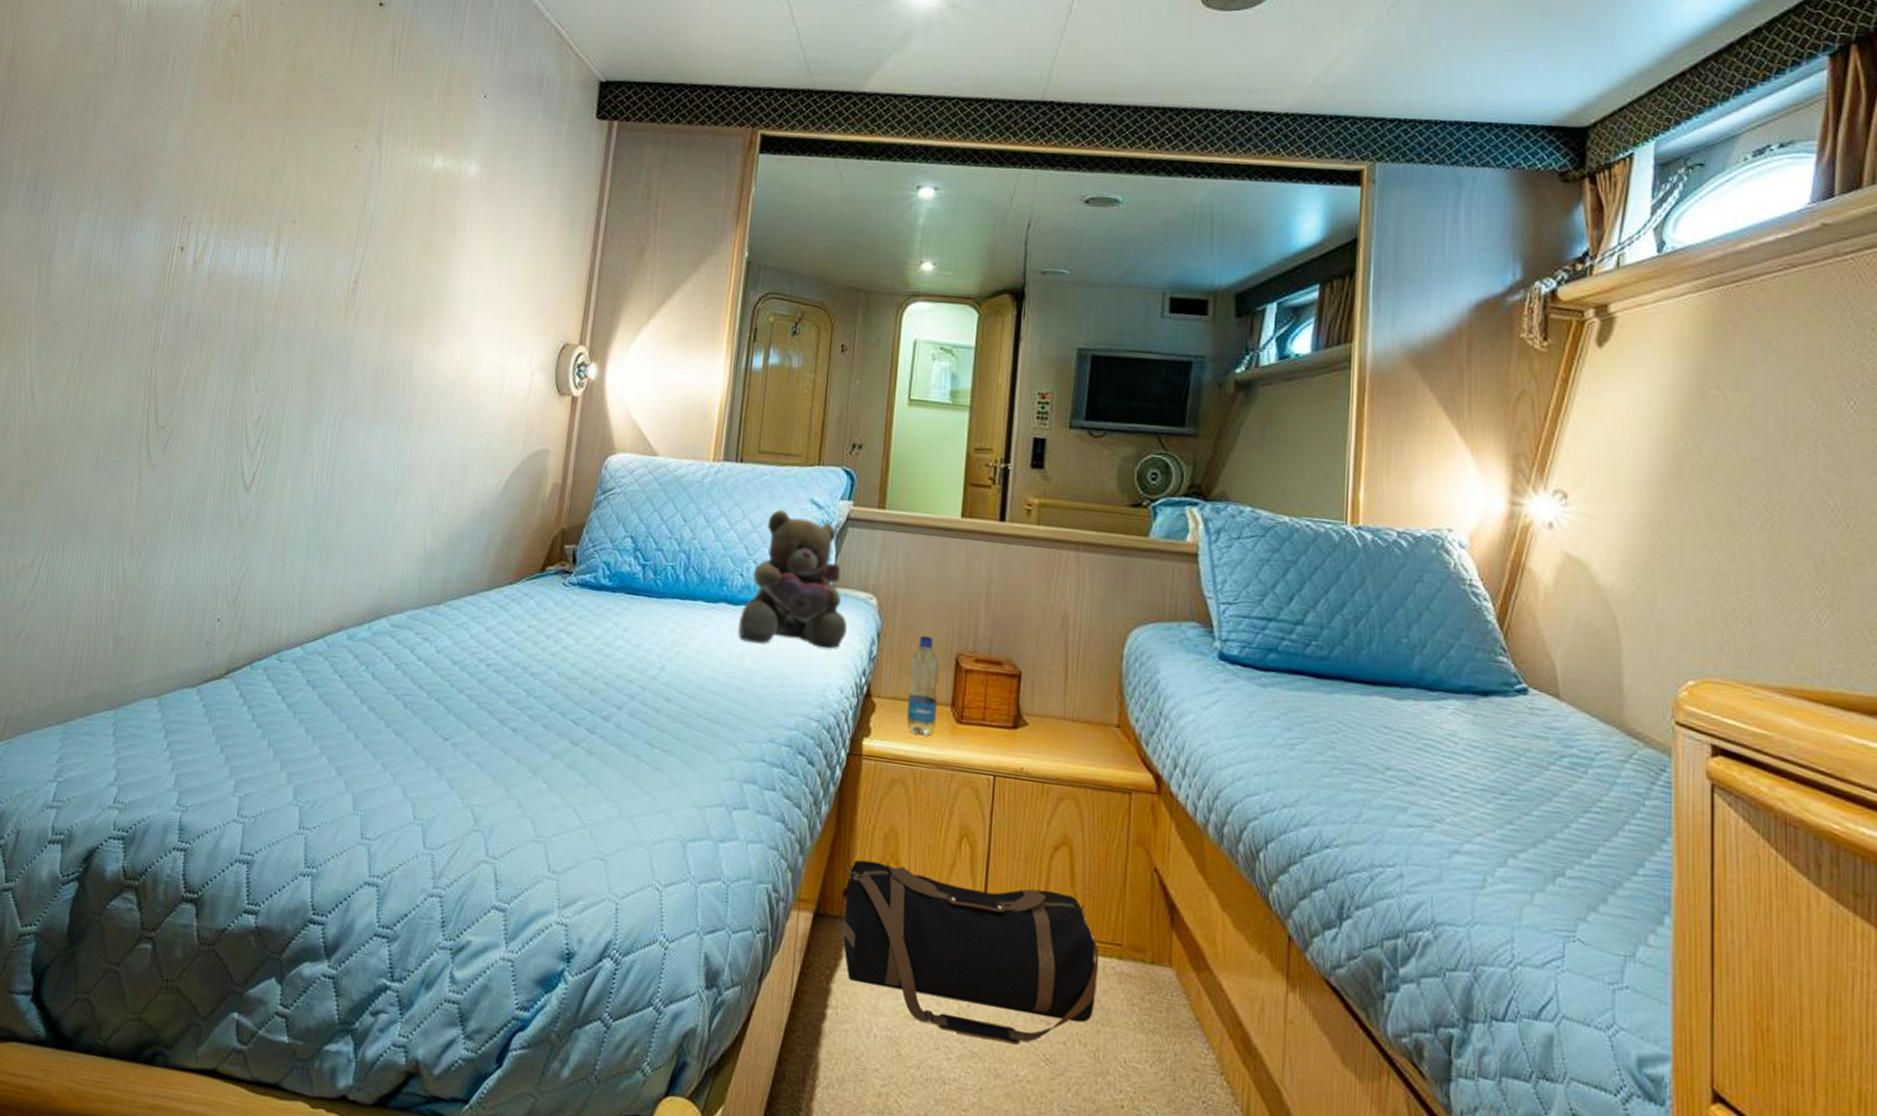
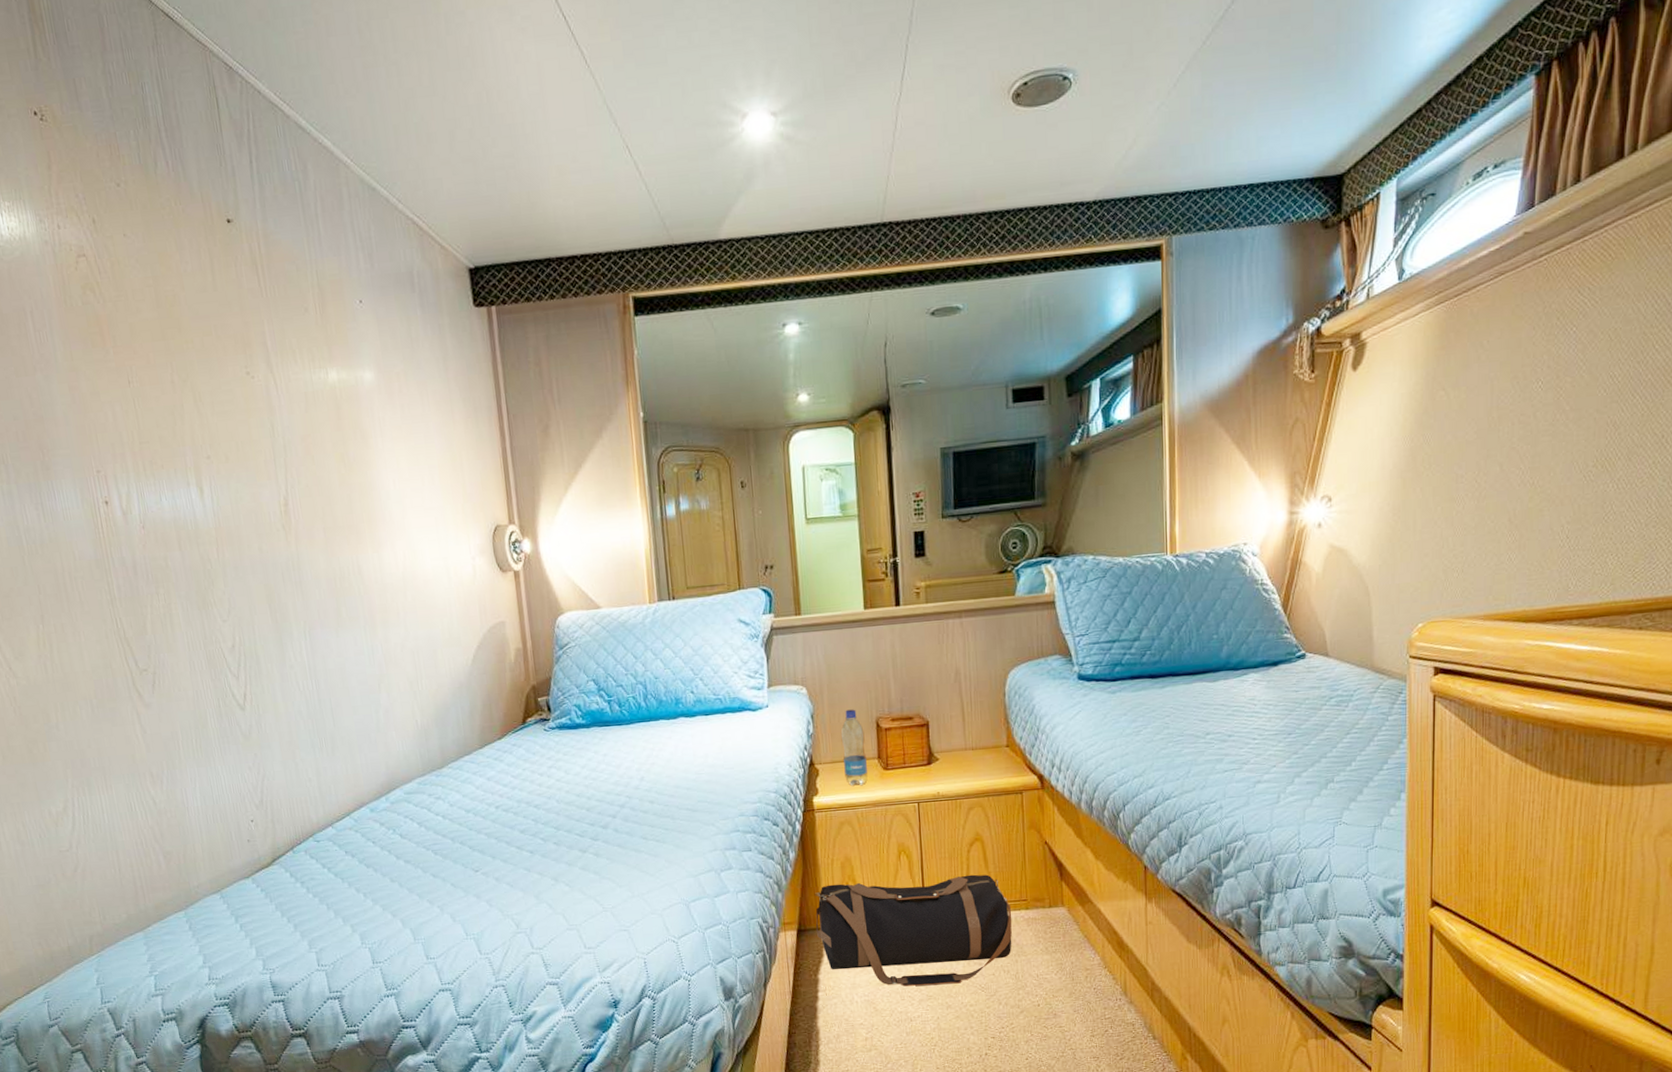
teddy bear: present [737,510,848,648] -> none [697,633,787,743]

